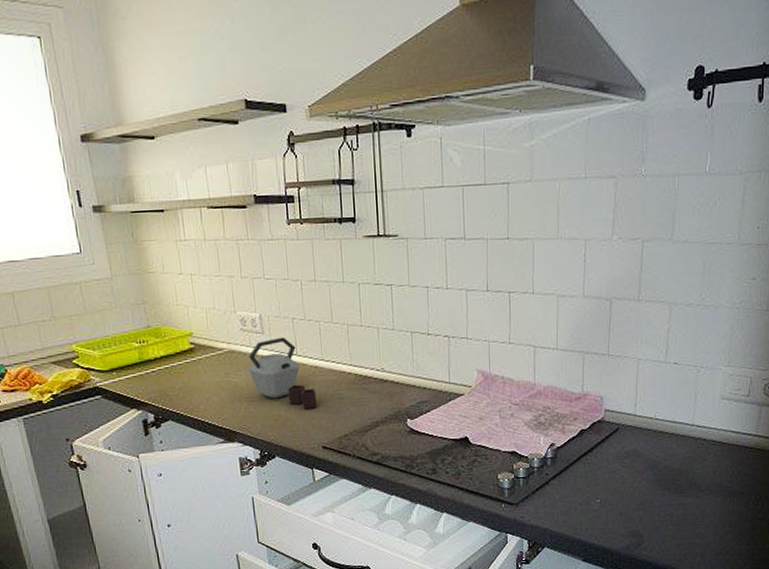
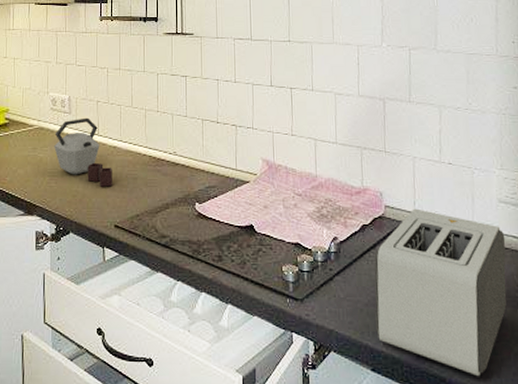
toaster: none [589,410,724,559] -> present [374,208,507,377]

